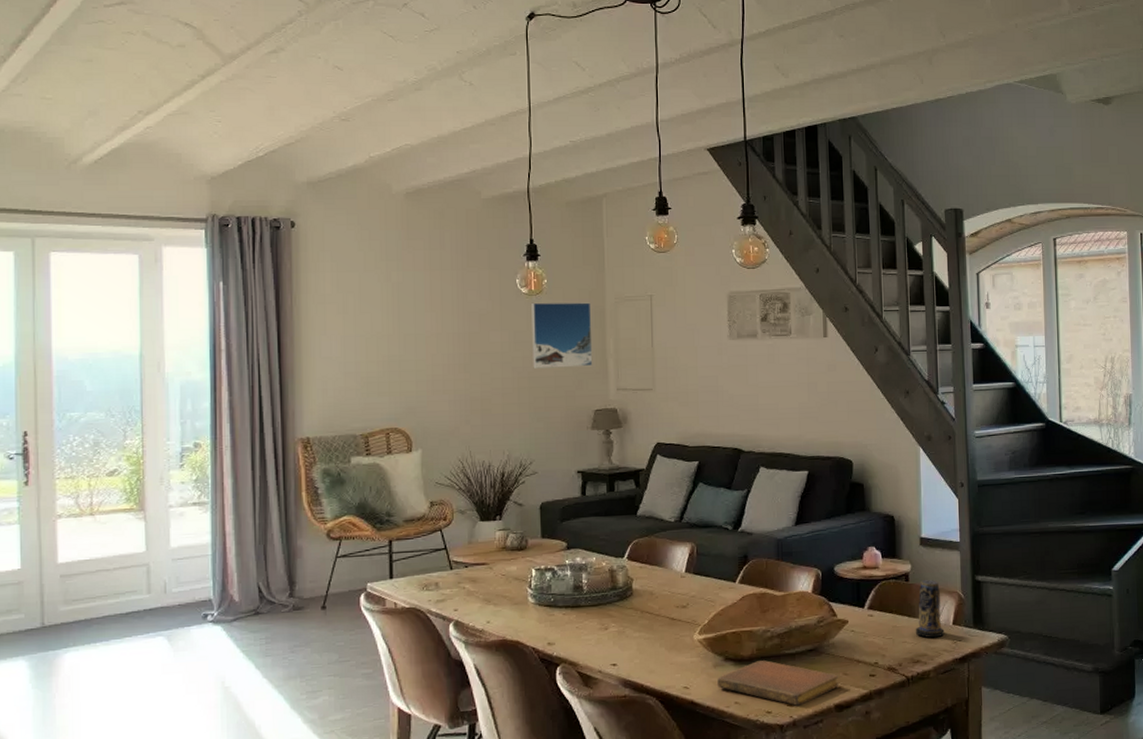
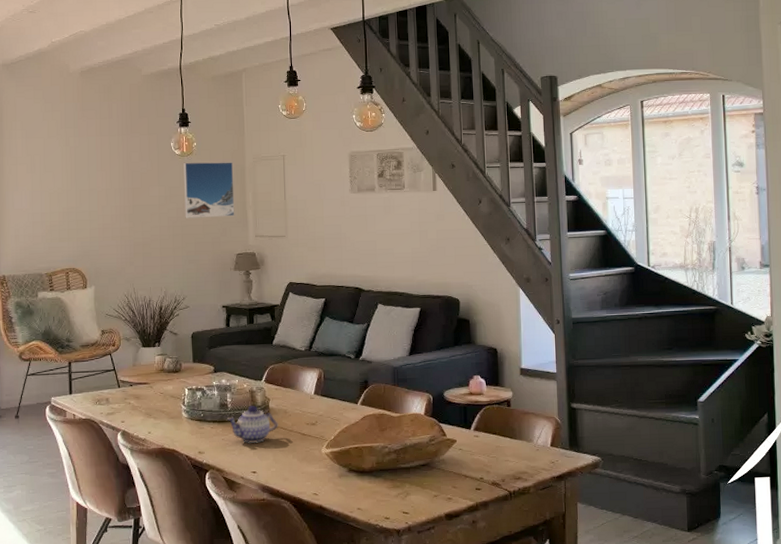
teapot: none [582,587,643,631] -> present [227,406,278,443]
notebook: present [717,660,838,706] -> none [342,473,448,513]
candle: present [915,580,945,638] -> none [516,406,543,458]

